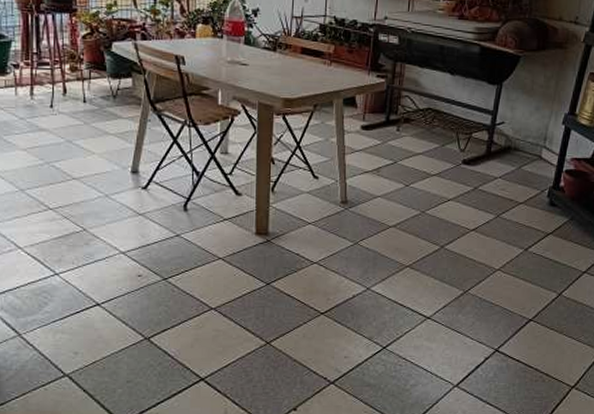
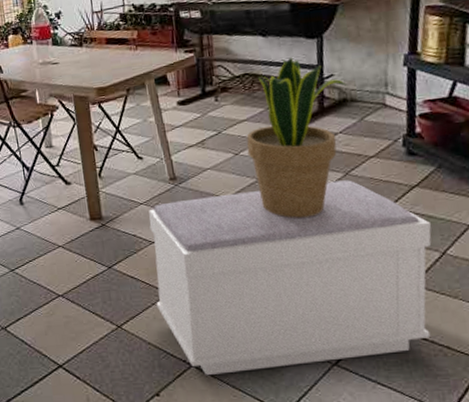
bench: none [308,222,556,393] -> present [149,180,432,376]
potted plant: none [417,99,514,252] -> present [246,57,347,218]

